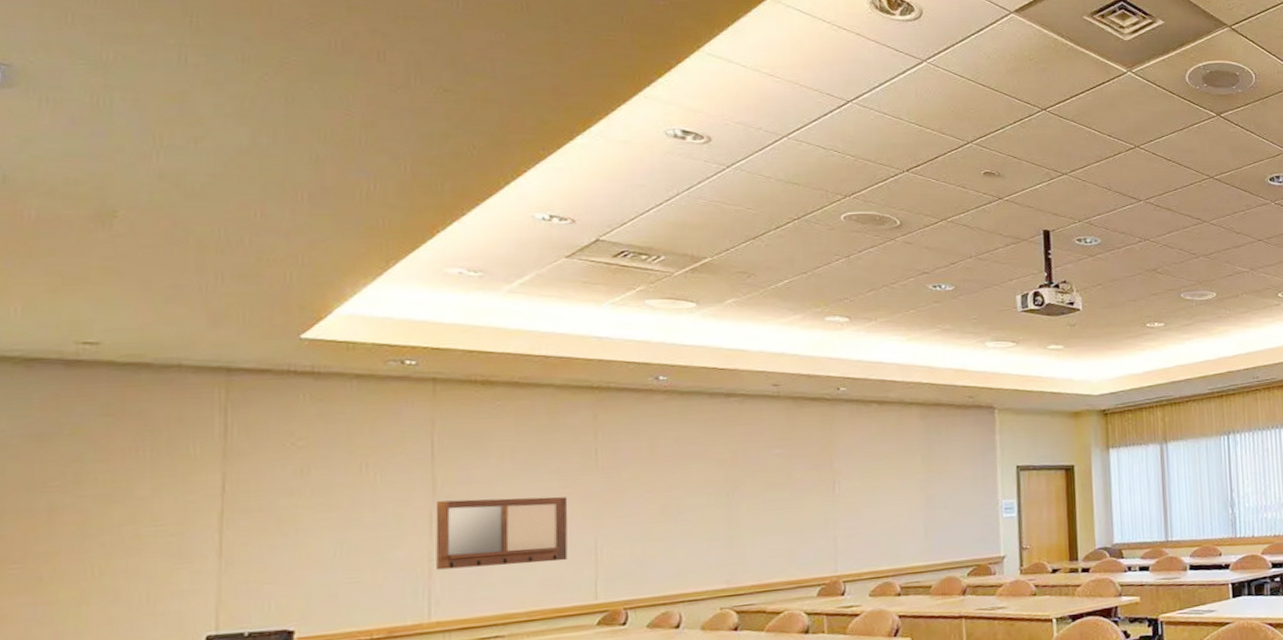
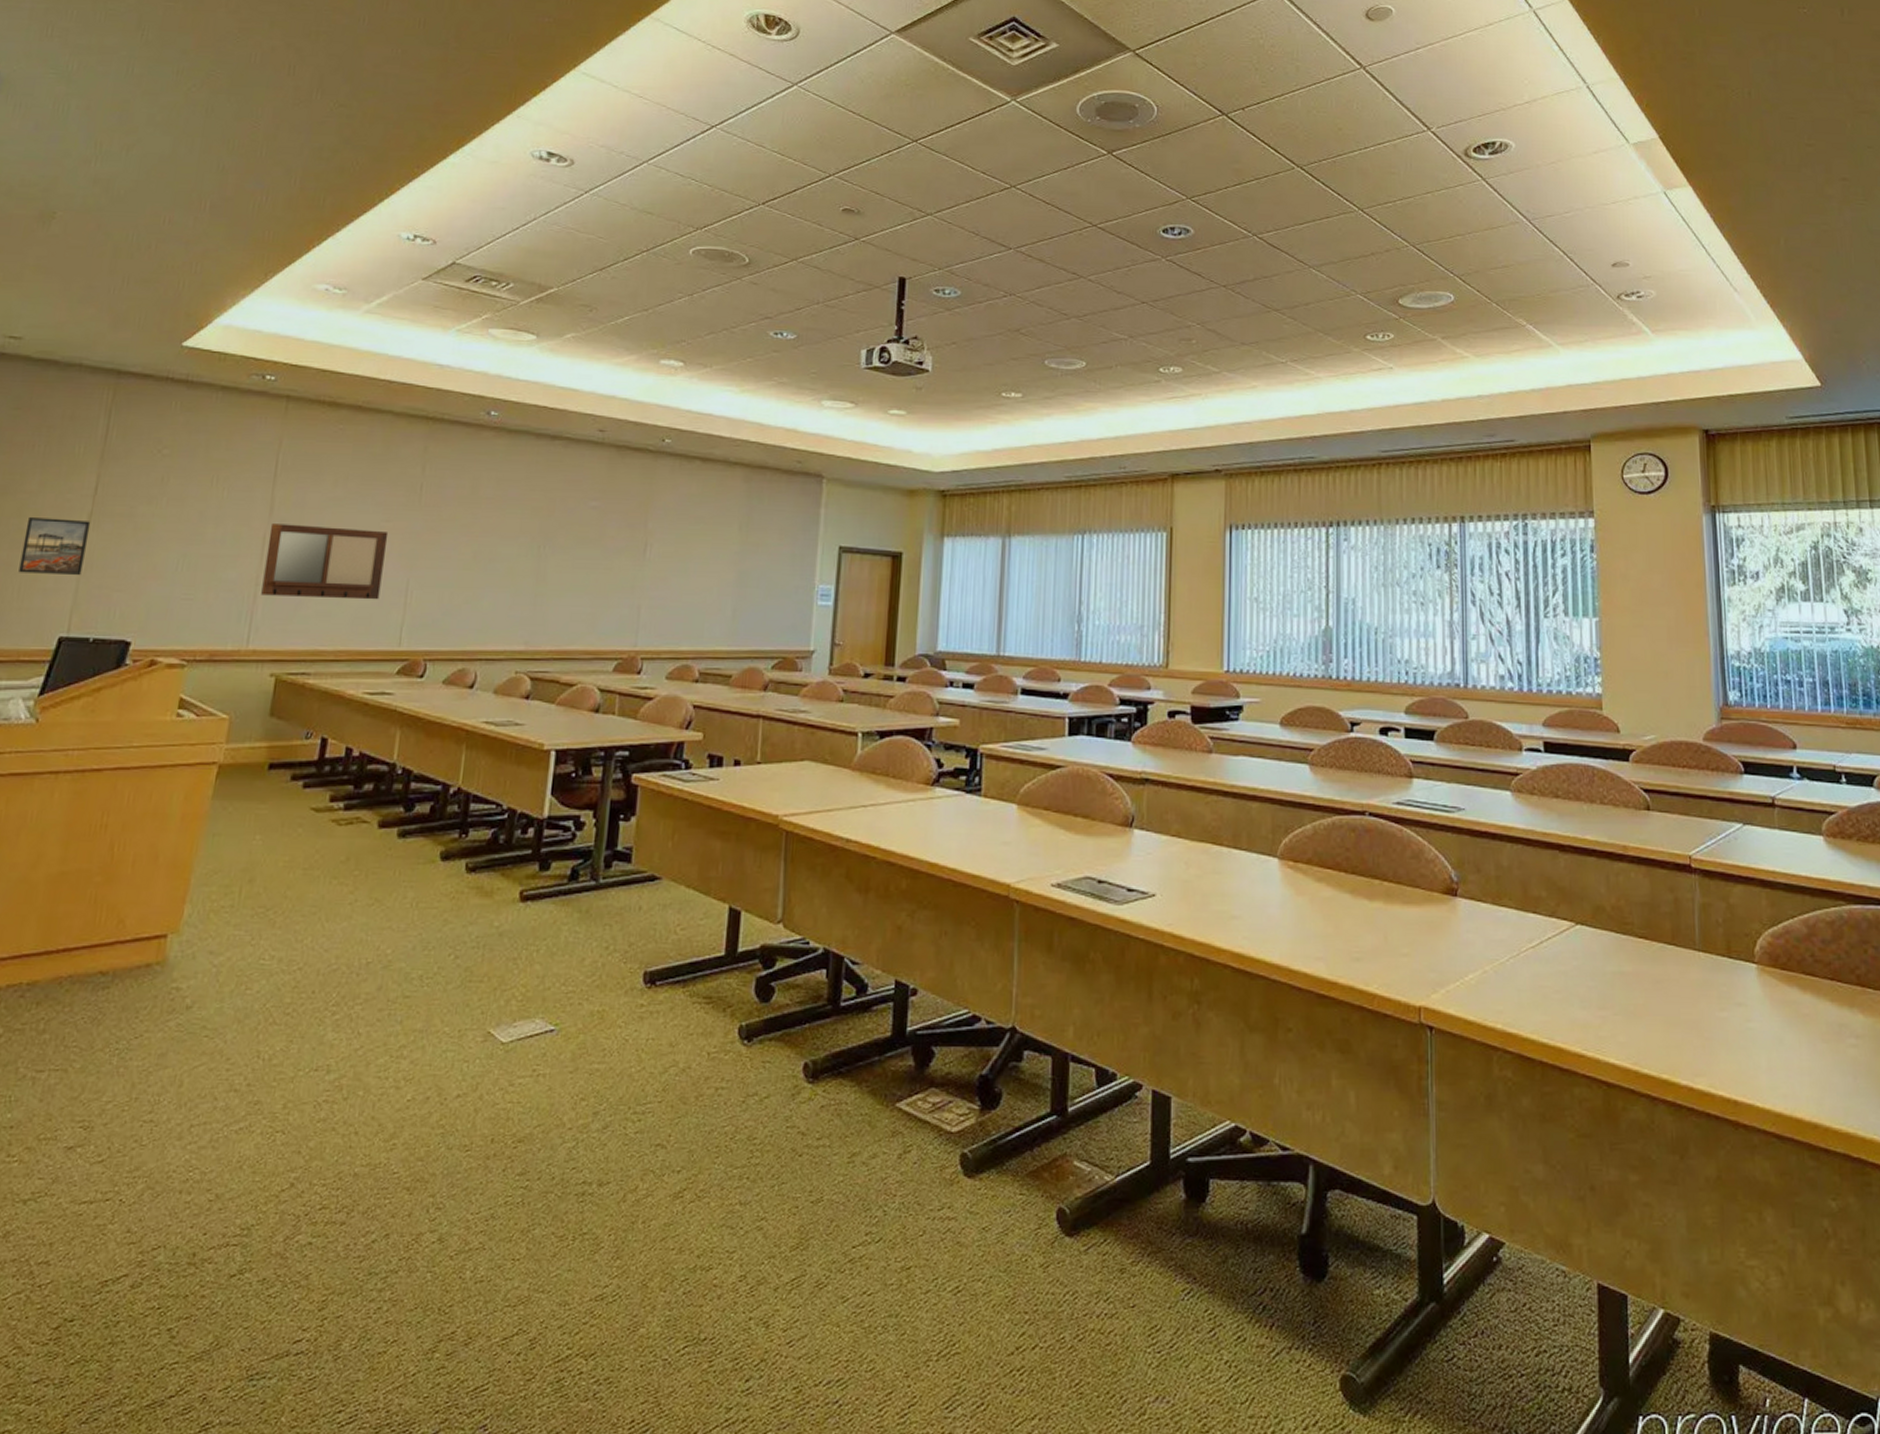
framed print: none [144,519,224,579] -> present [18,517,91,575]

